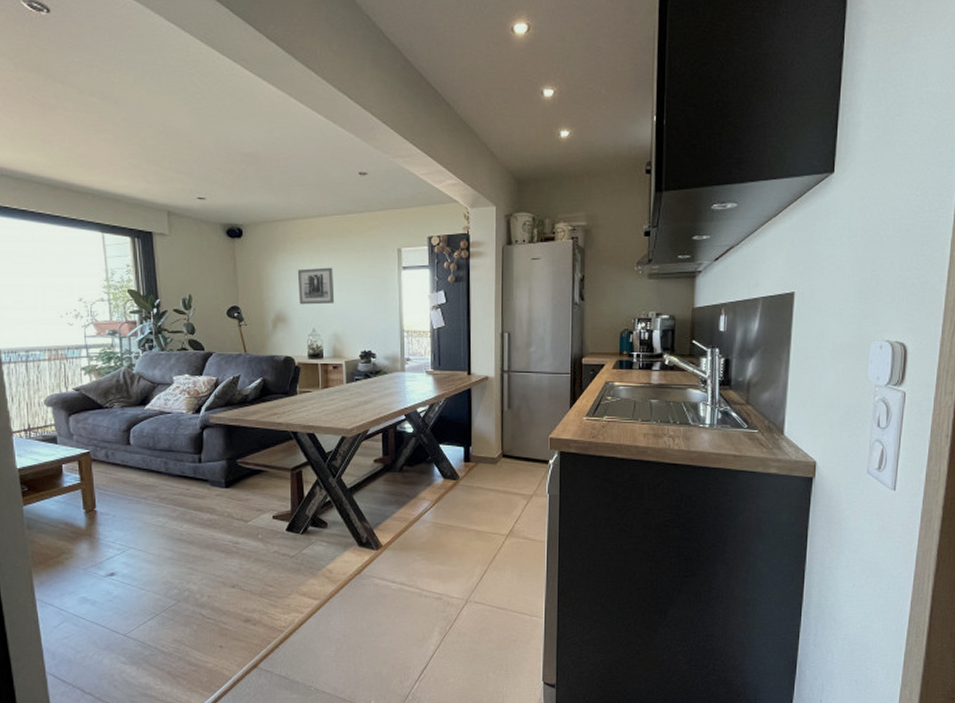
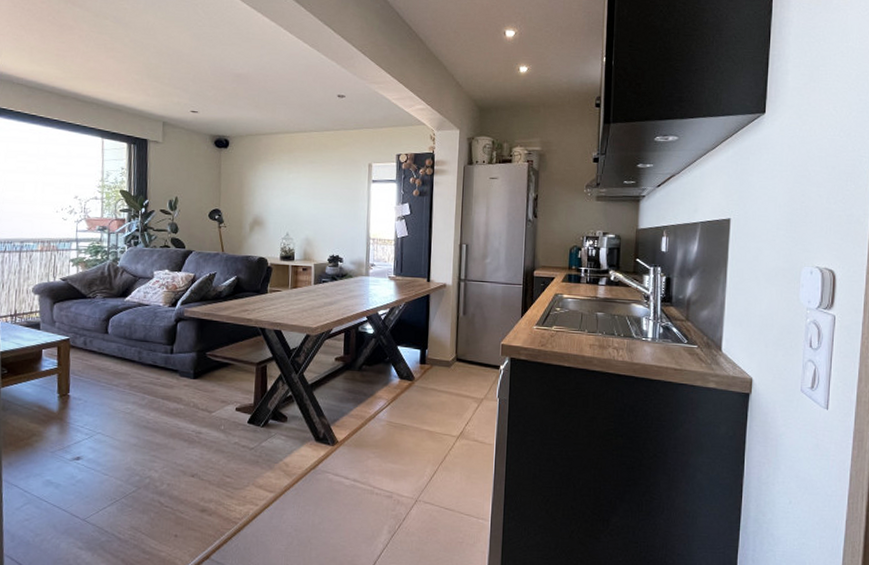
wall art: present [297,267,335,305] -> none [275,177,309,211]

